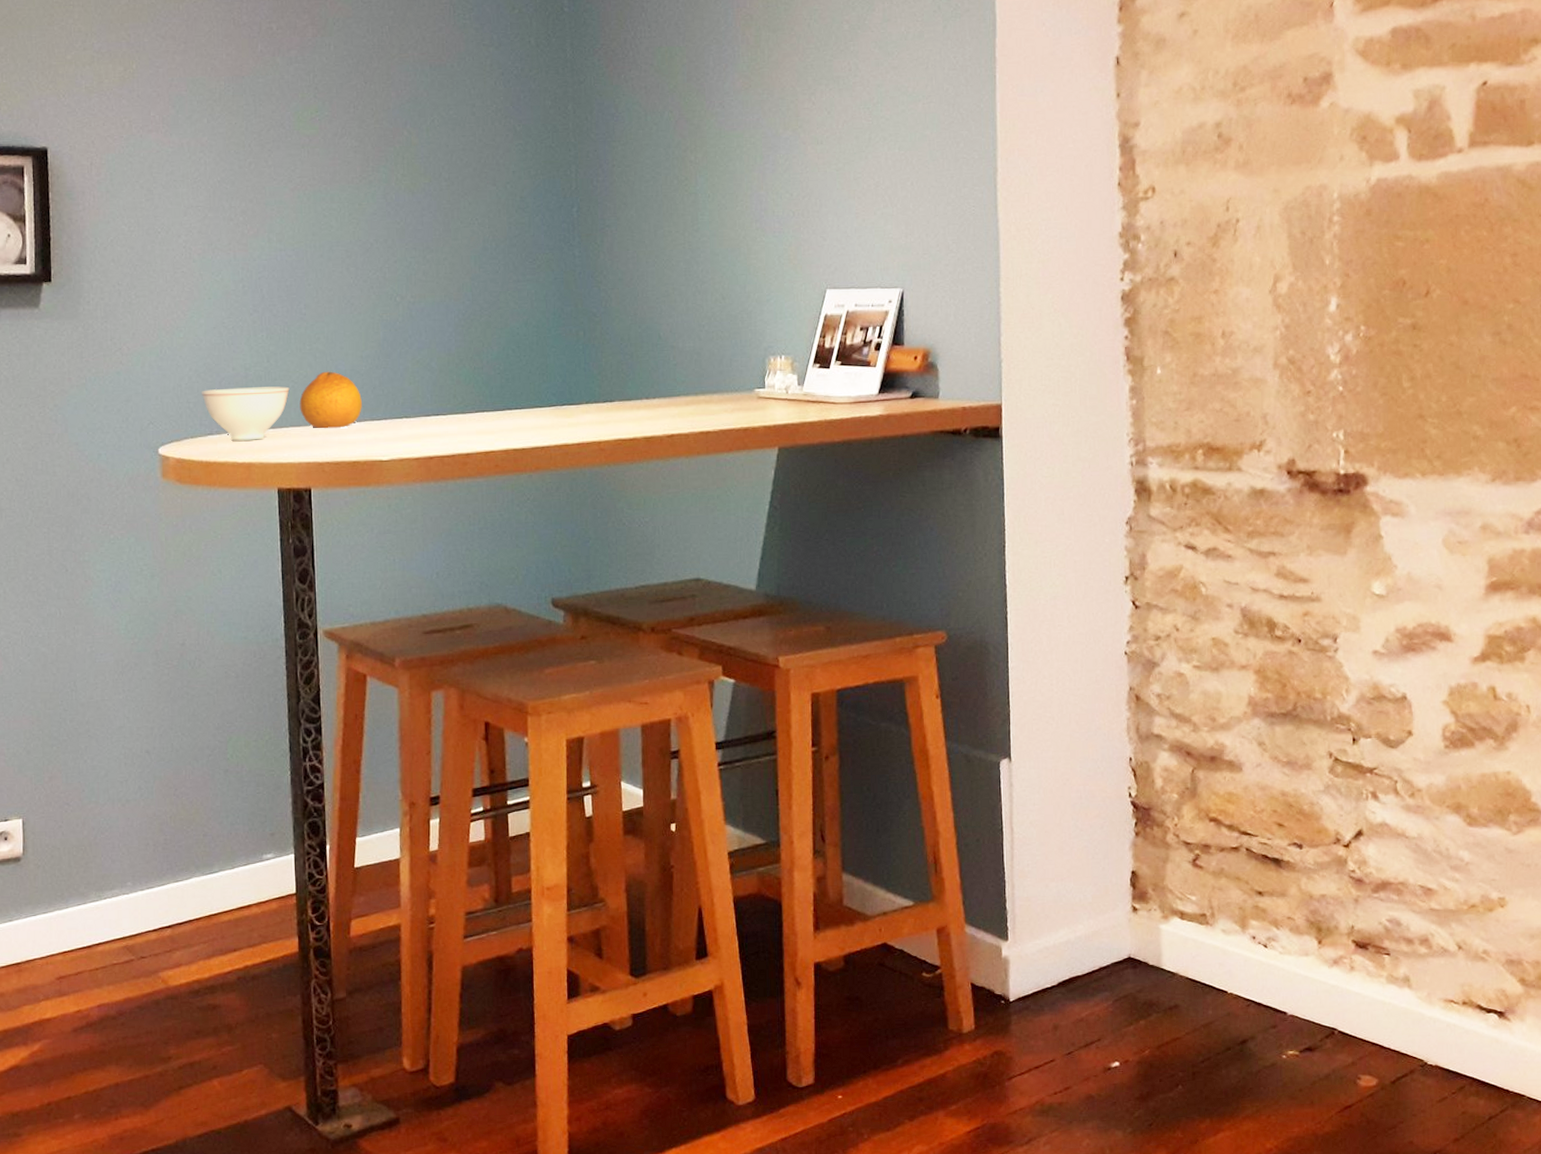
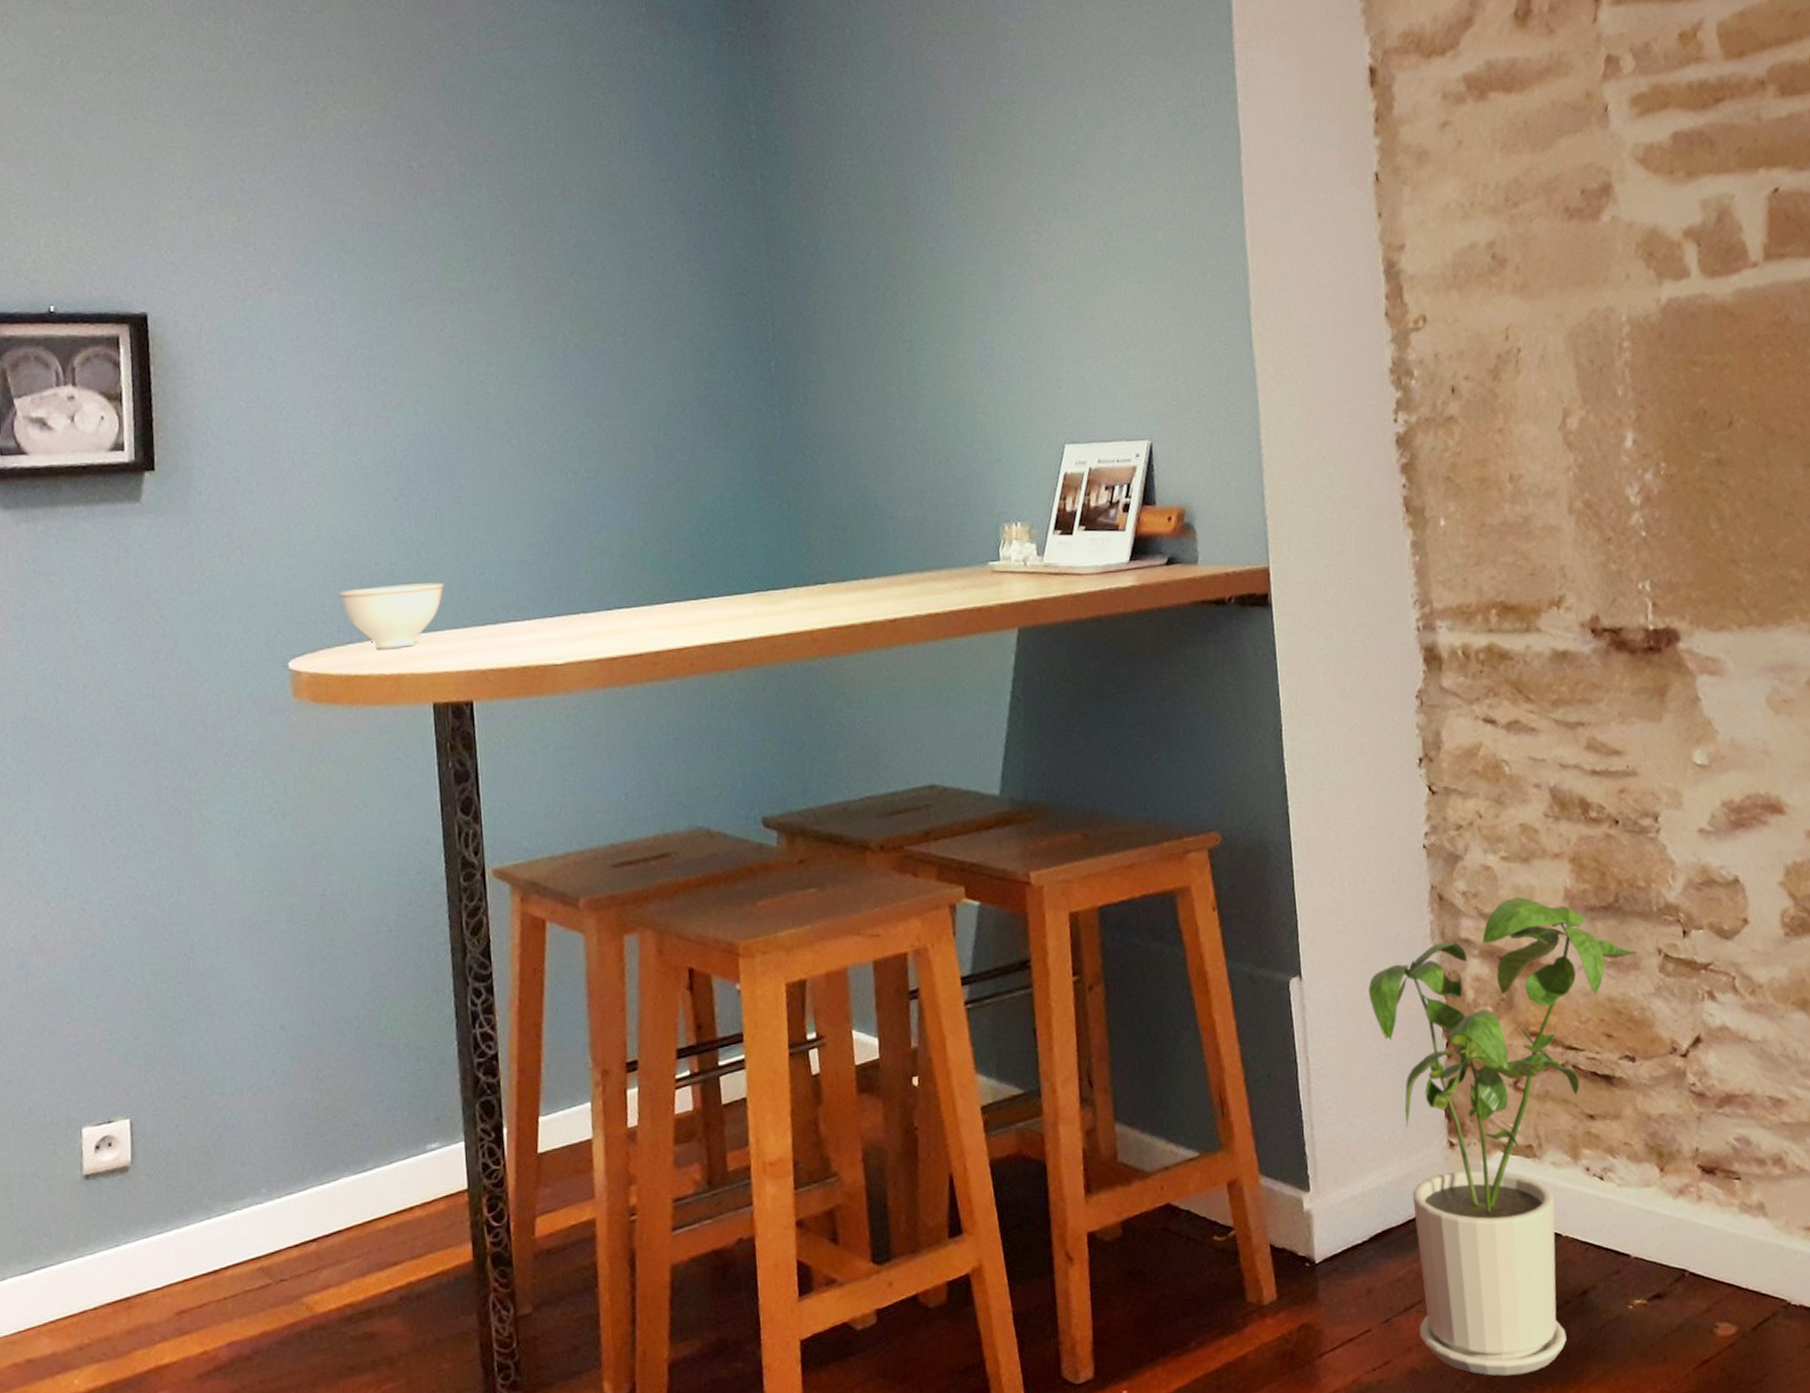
fruit: present [299,371,362,429] -> none [456,562,531,631]
house plant: none [1069,701,1311,1107] -> present [1368,897,1638,1377]

